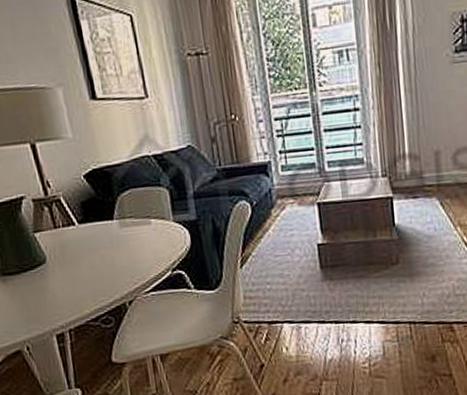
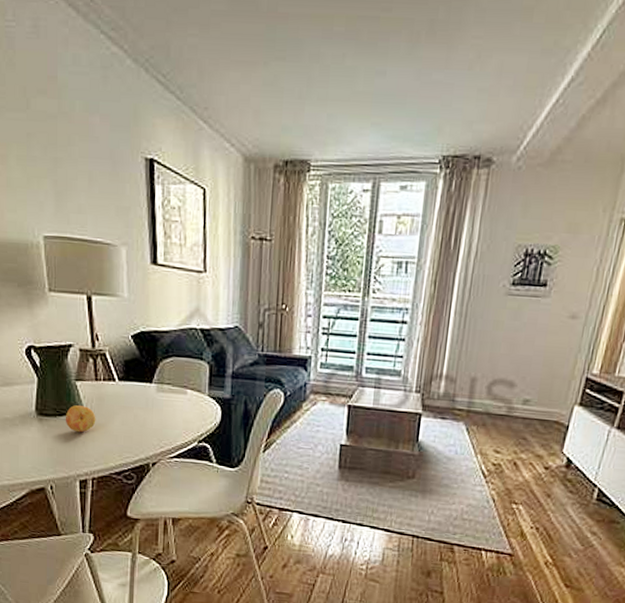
fruit: none [29,257,63,286] -> present [65,405,96,433]

